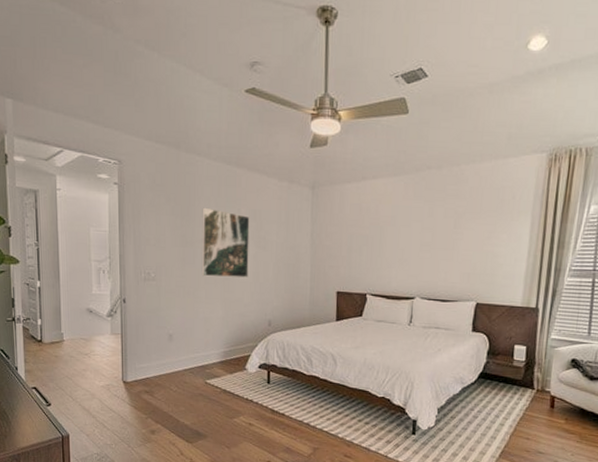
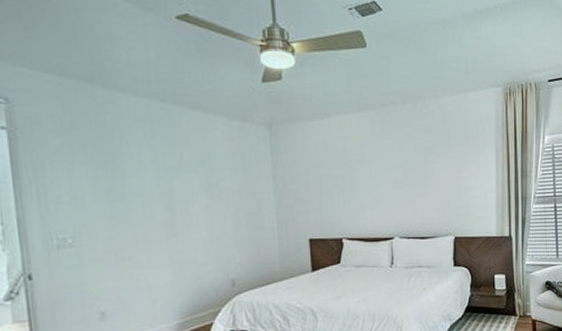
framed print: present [201,207,250,278] -> none [132,153,201,237]

